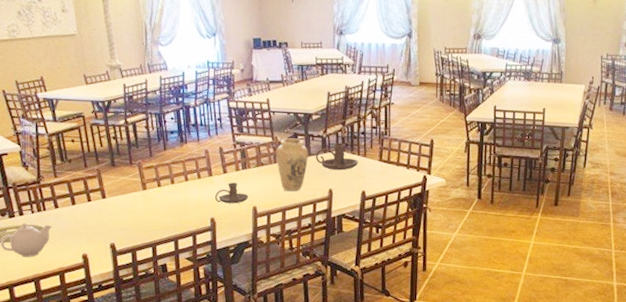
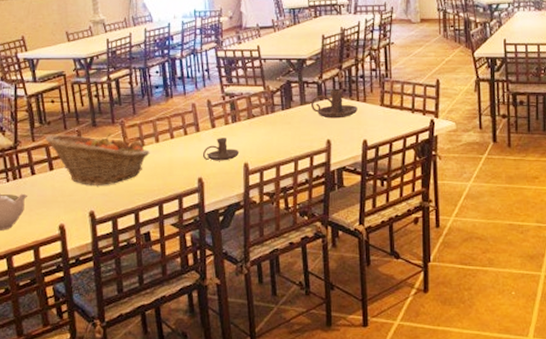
fruit basket: none [66,171,166,221] -> present [45,134,150,185]
vase: present [276,138,308,192] -> none [268,86,303,145]

